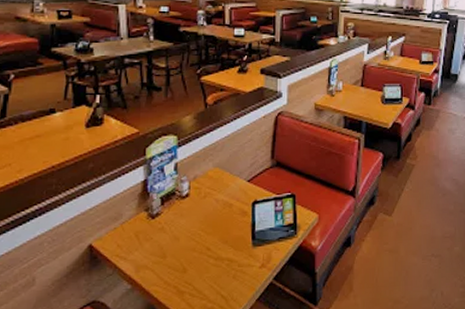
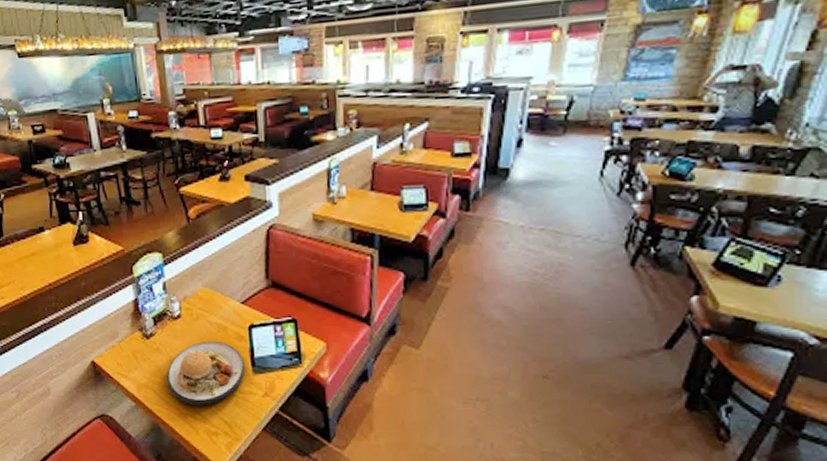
plate: none [168,217,246,283] -> present [166,340,245,406]

